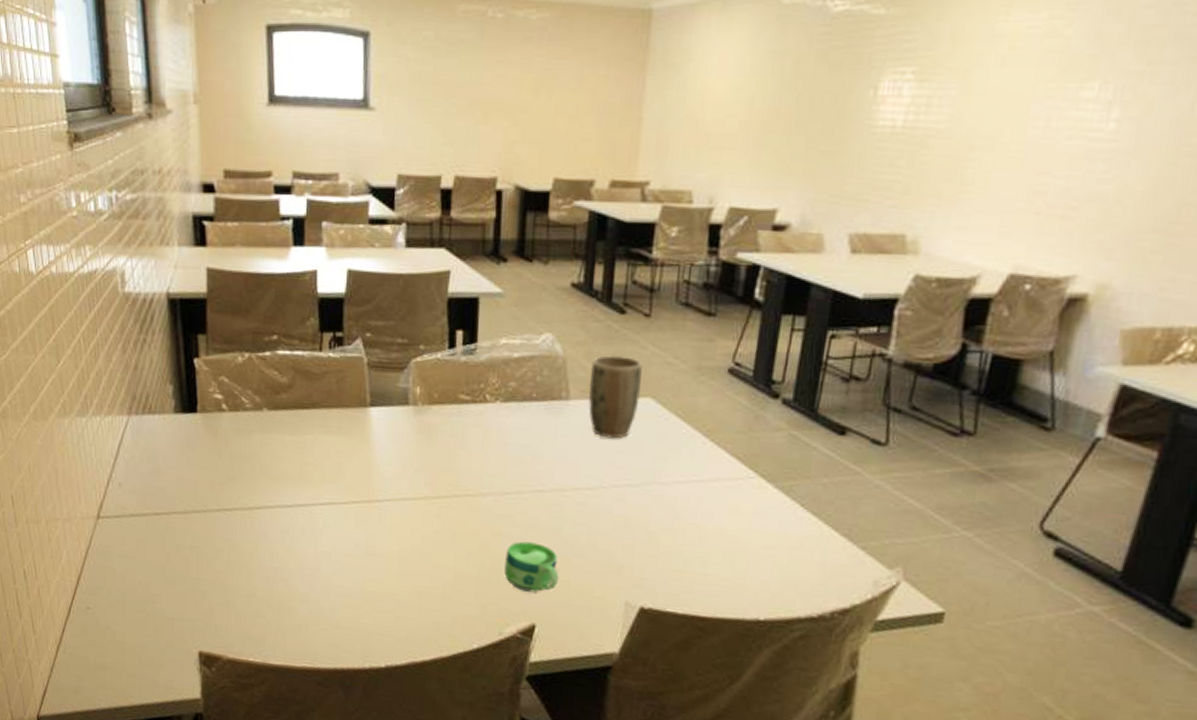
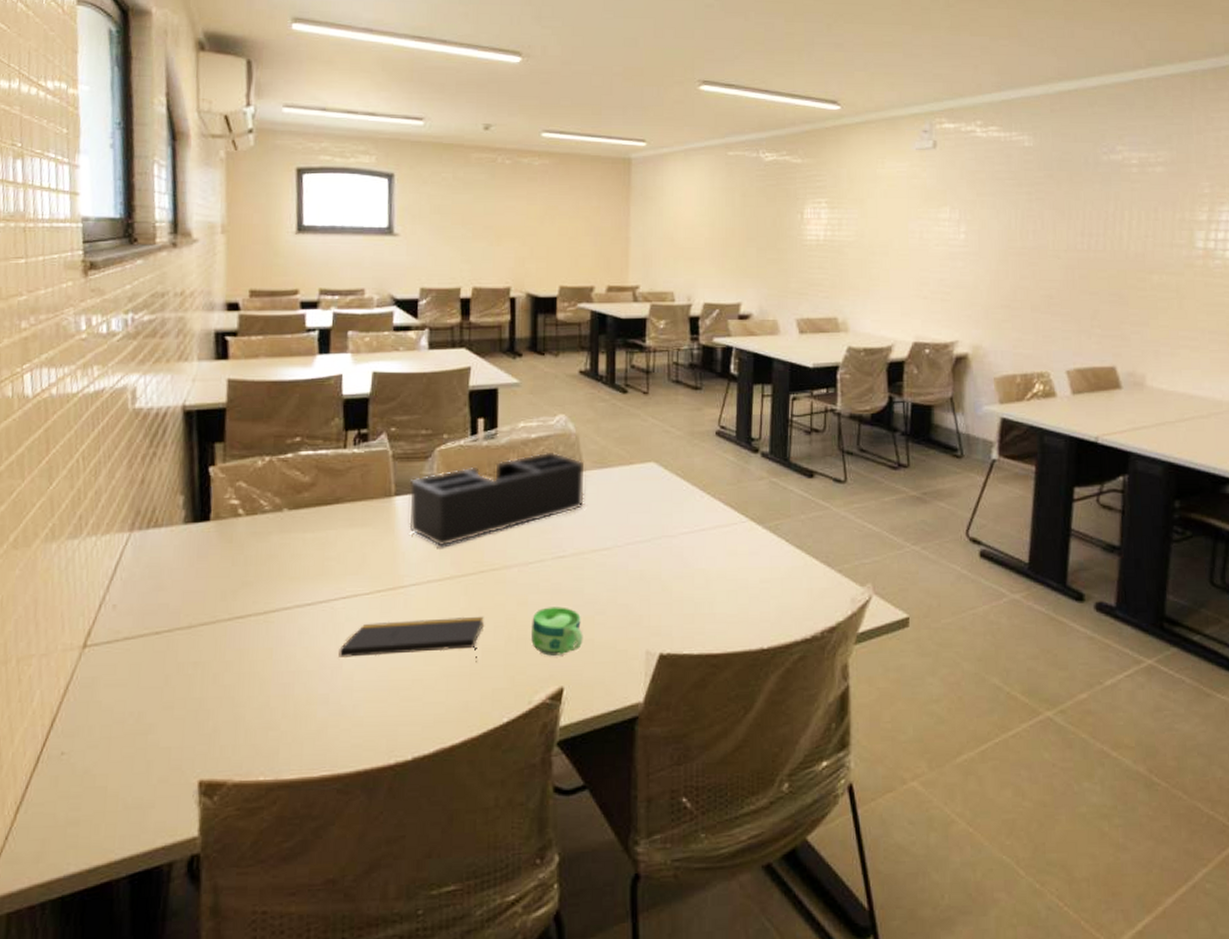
notepad: none [317,532,457,586] -> present [339,616,484,662]
desk organizer: none [383,374,570,465] -> present [408,452,584,547]
plant pot: present [588,354,643,439] -> none [600,428,645,502]

